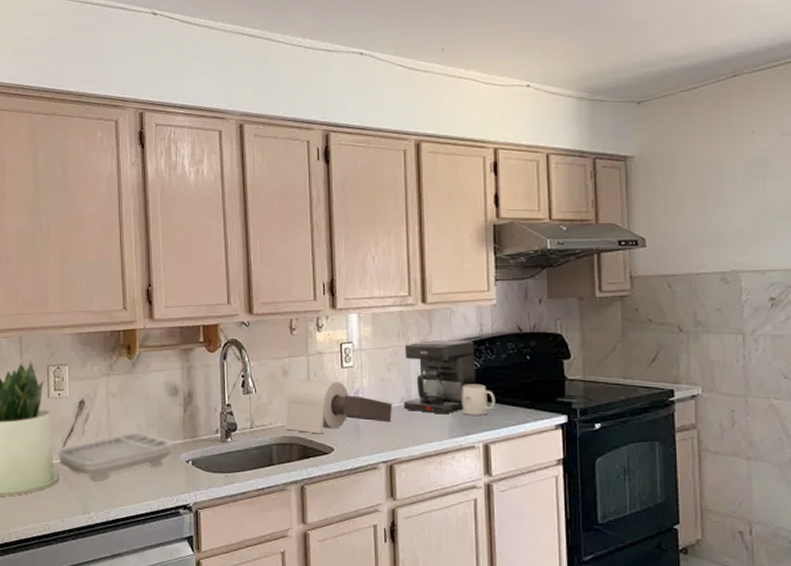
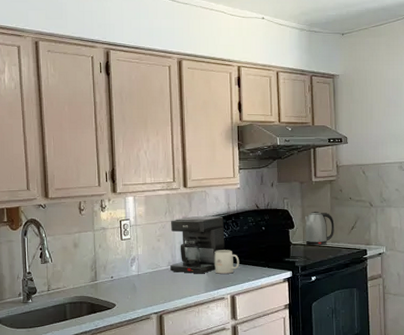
paper towel holder: present [284,379,393,434] -> none [75,249,162,294]
kettle: none [586,337,627,382] -> present [305,212,334,245]

